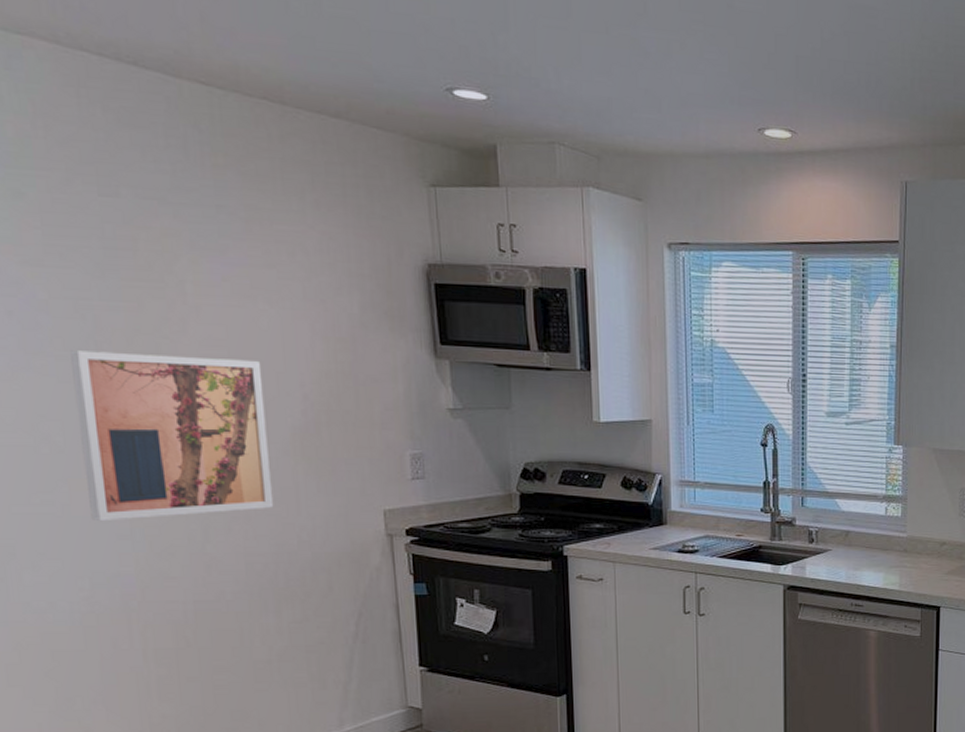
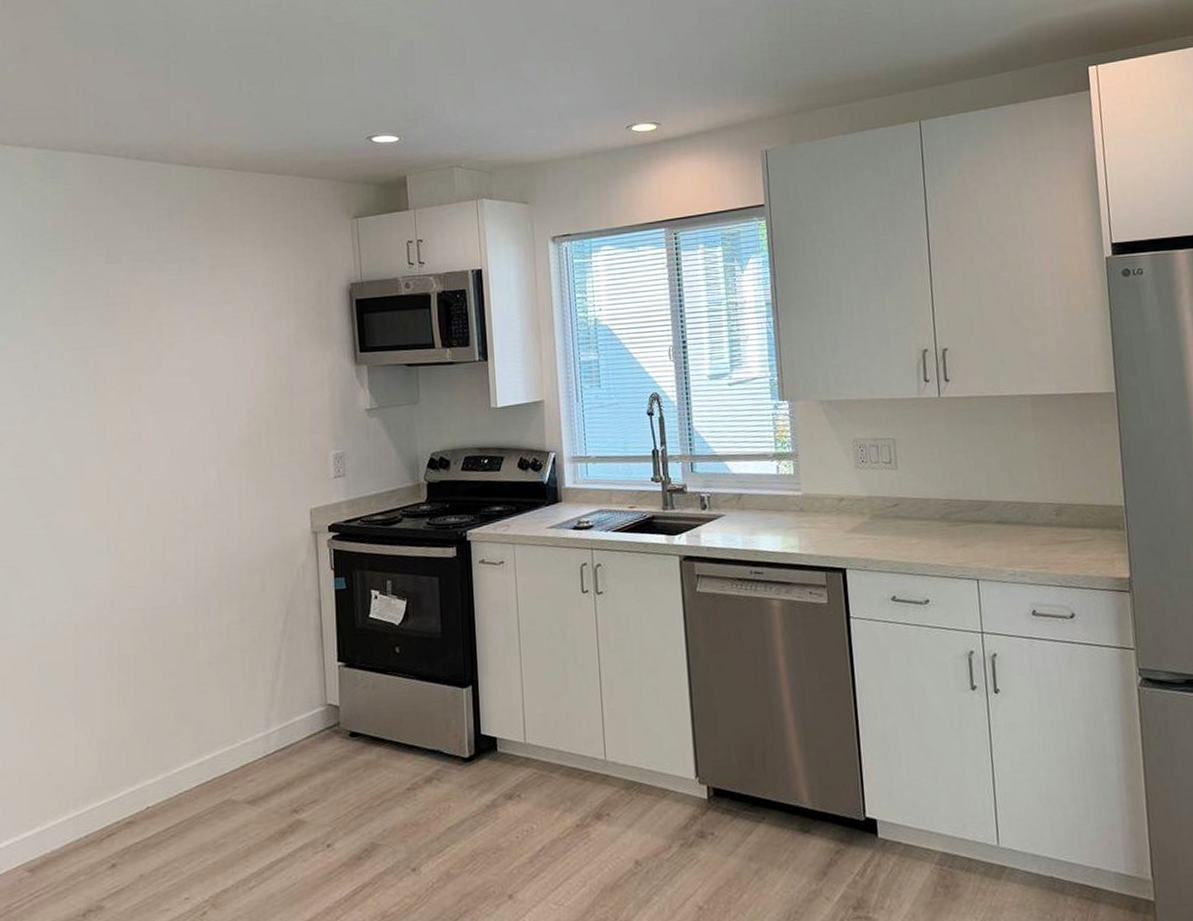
wall art: present [70,350,274,520] -> none [76,384,221,538]

